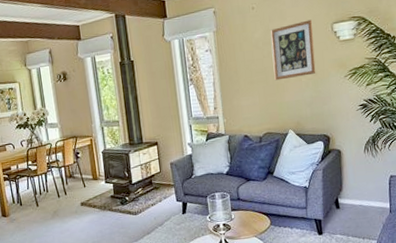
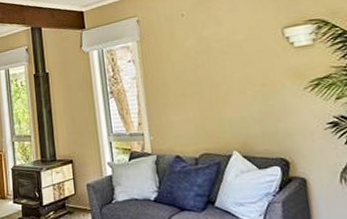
wall art: present [271,20,316,81] -> none [205,25,265,94]

